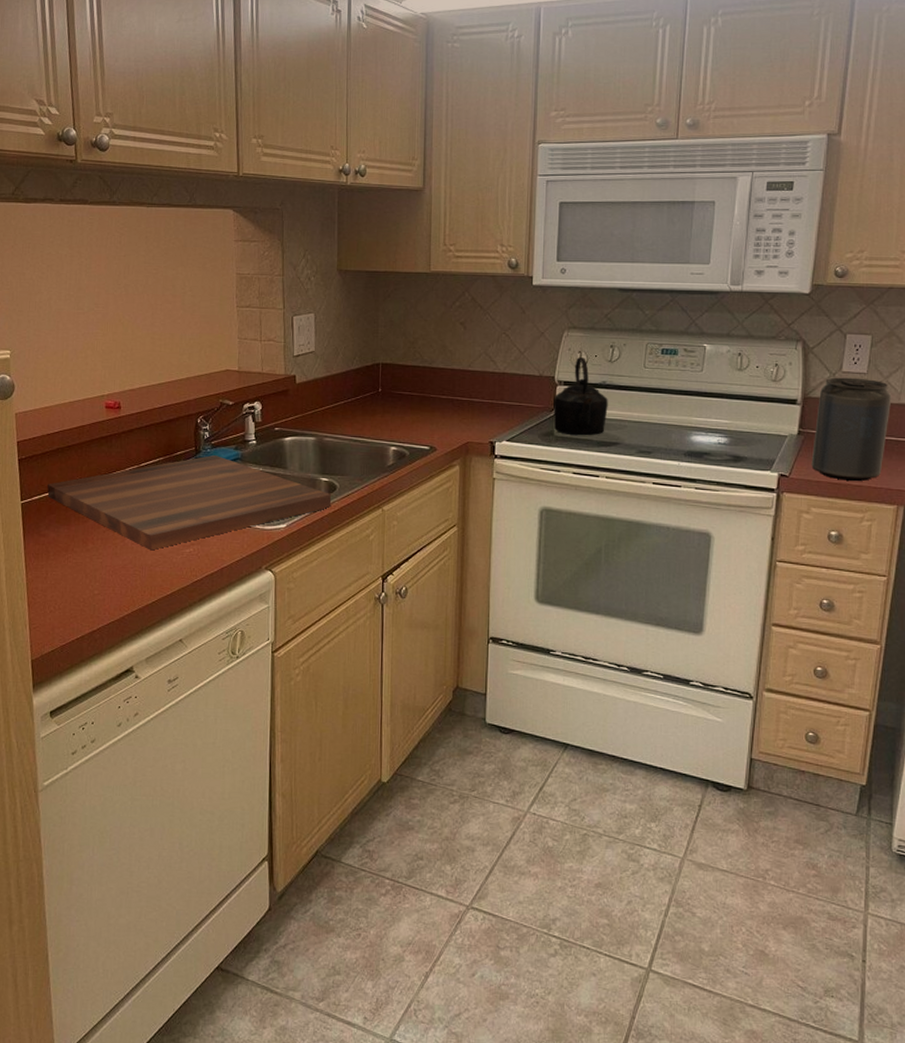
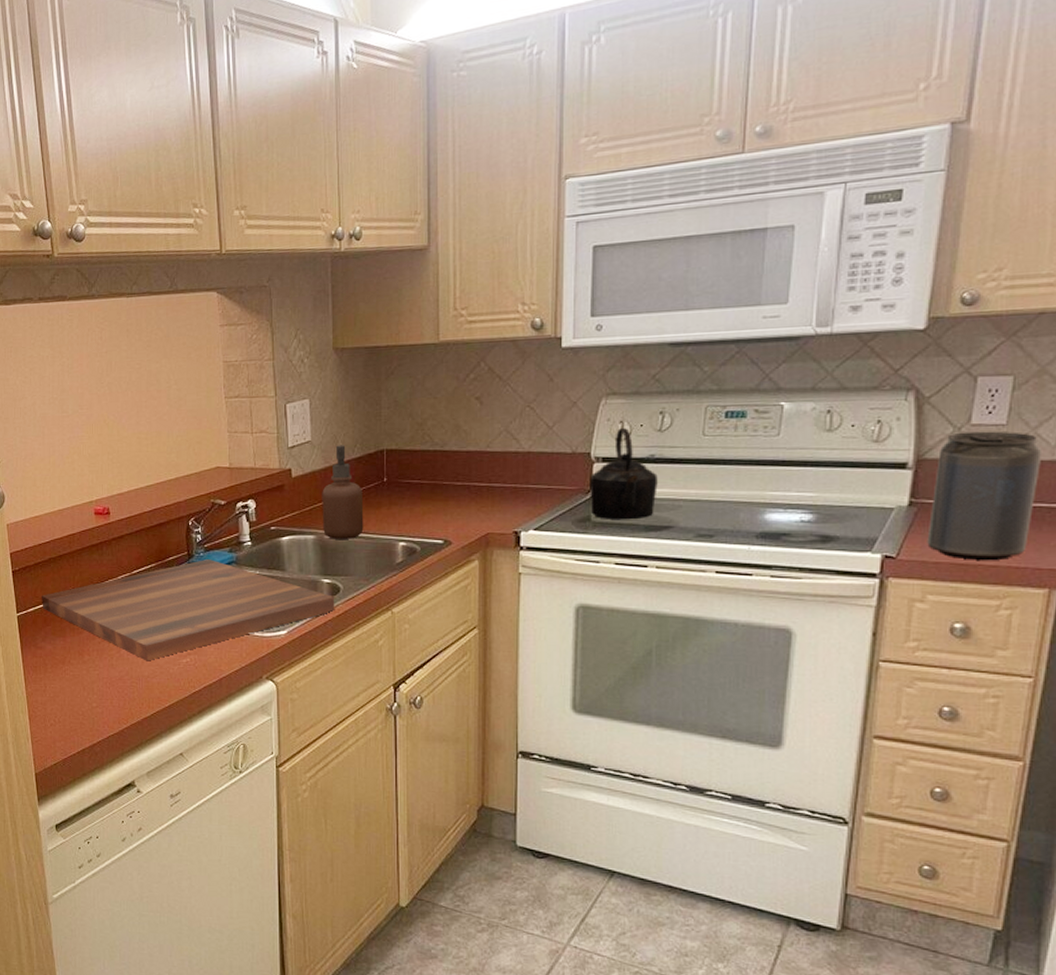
soap dispenser: none [322,356,360,442] -> present [322,445,364,539]

